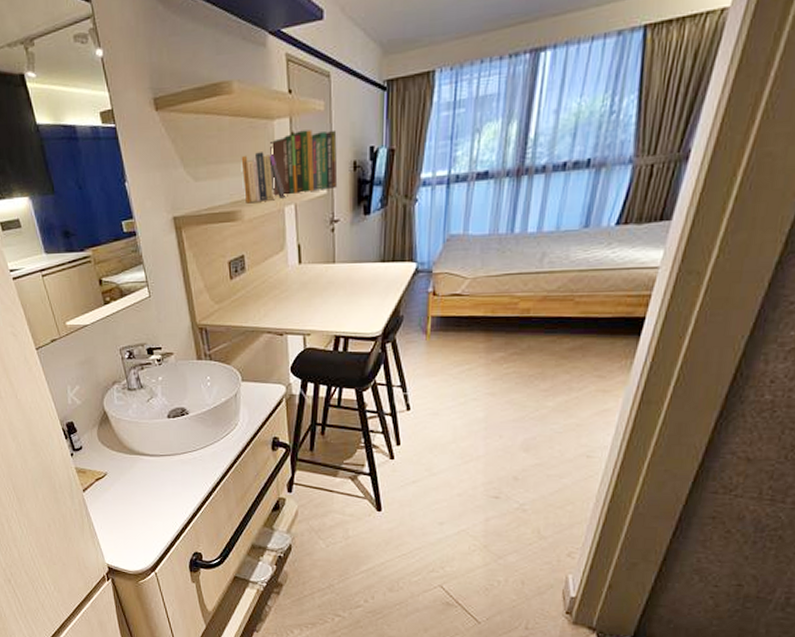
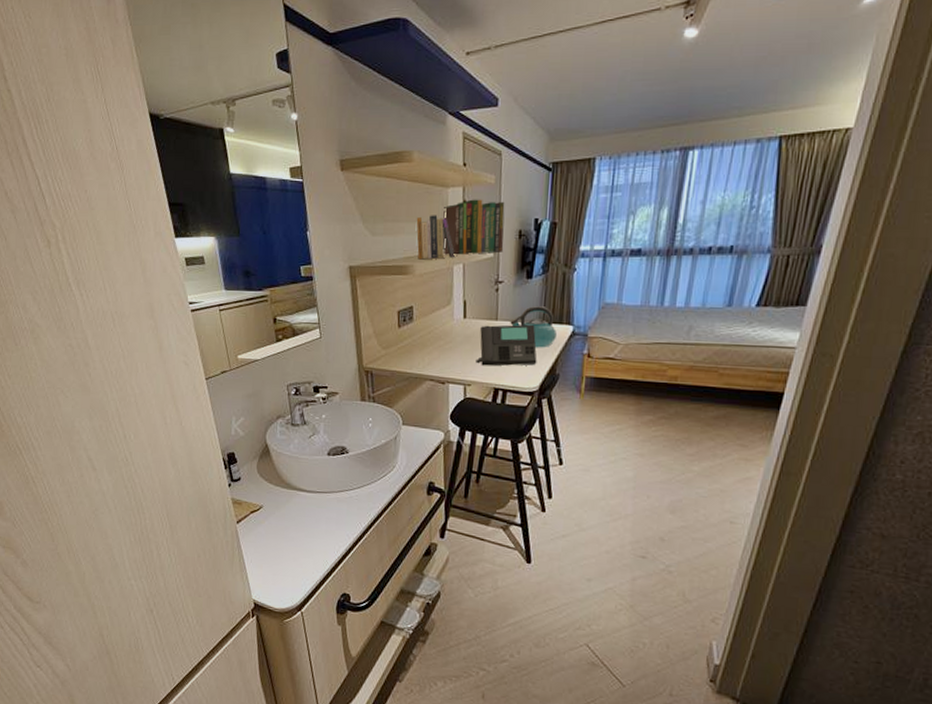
phone: none [314,264,379,313] -> present [475,324,537,366]
kettle: none [349,243,399,290] -> present [510,305,557,348]

